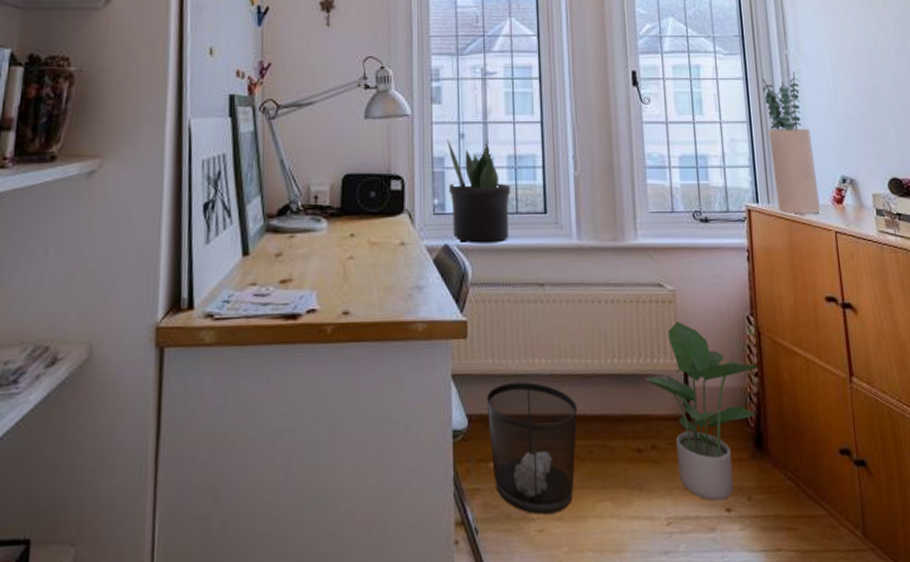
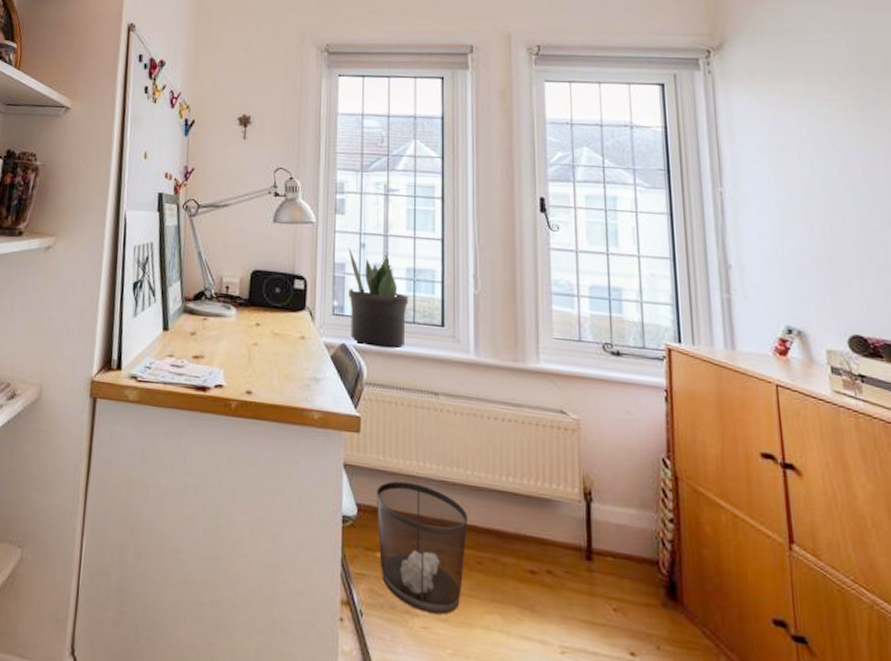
potted plant: present [644,321,758,501] -> none [541,451,673,643]
vase: present [761,71,821,214] -> none [689,210,758,363]

